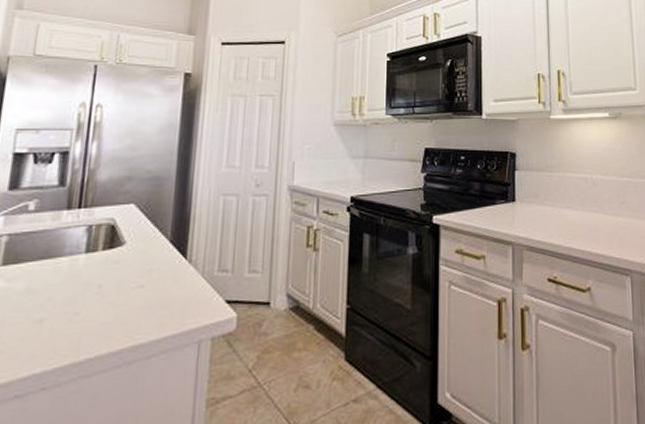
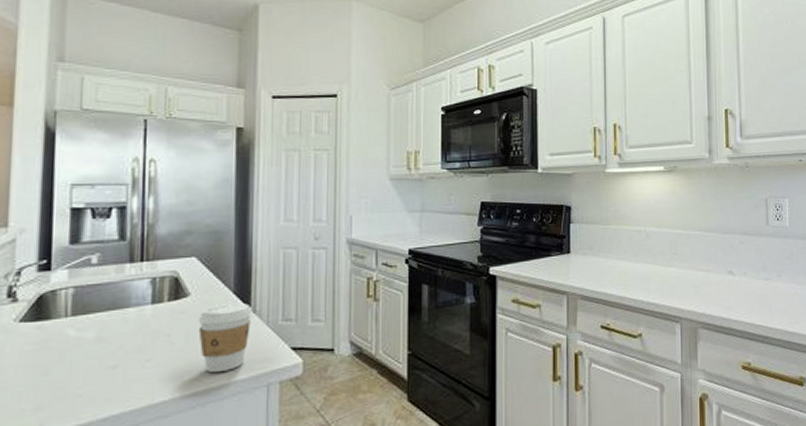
coffee cup: none [131,253,188,328] -> present [198,303,253,373]

